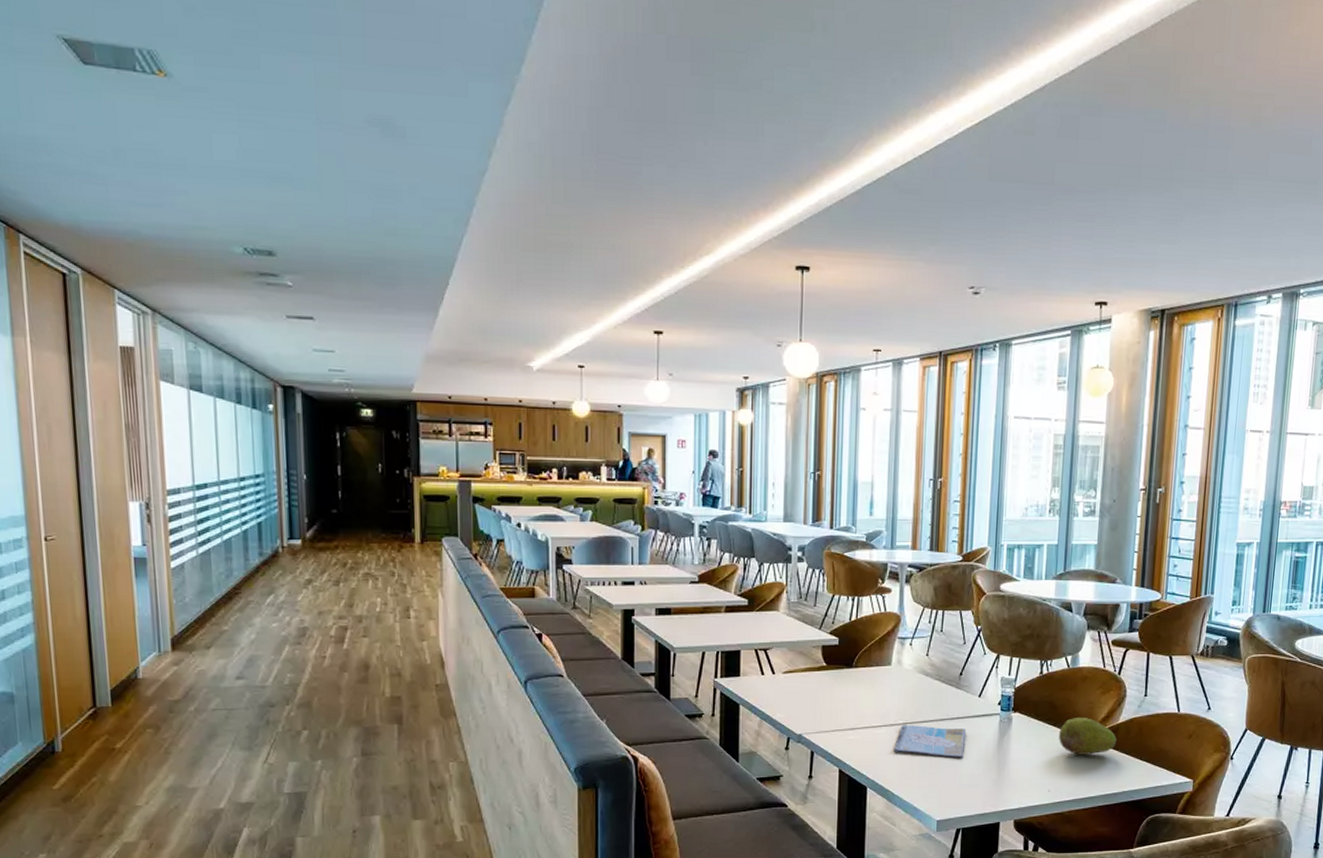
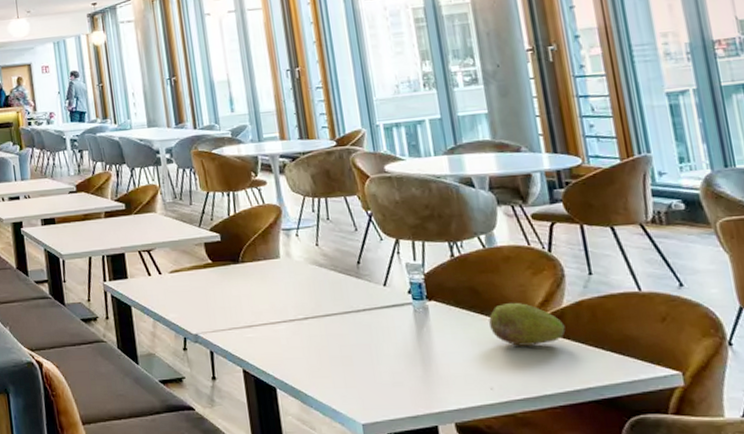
book: present [894,724,966,758] -> none [298,319,380,354]

